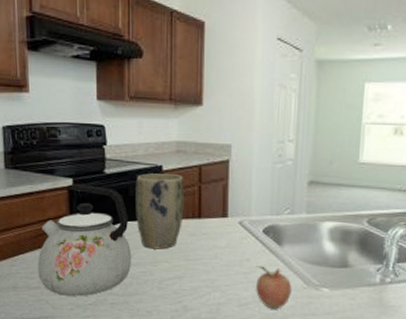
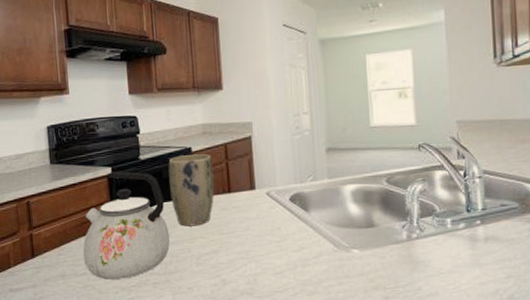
fruit: present [256,266,292,309] -> none [286,233,324,275]

